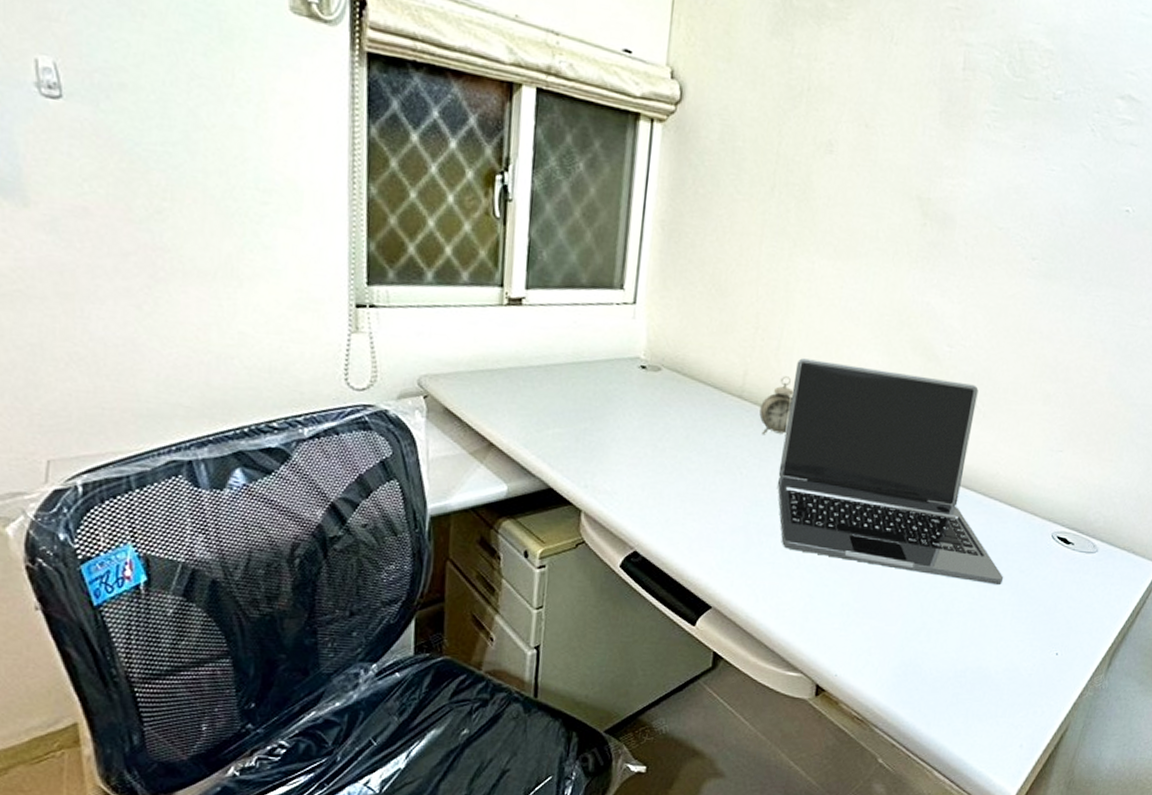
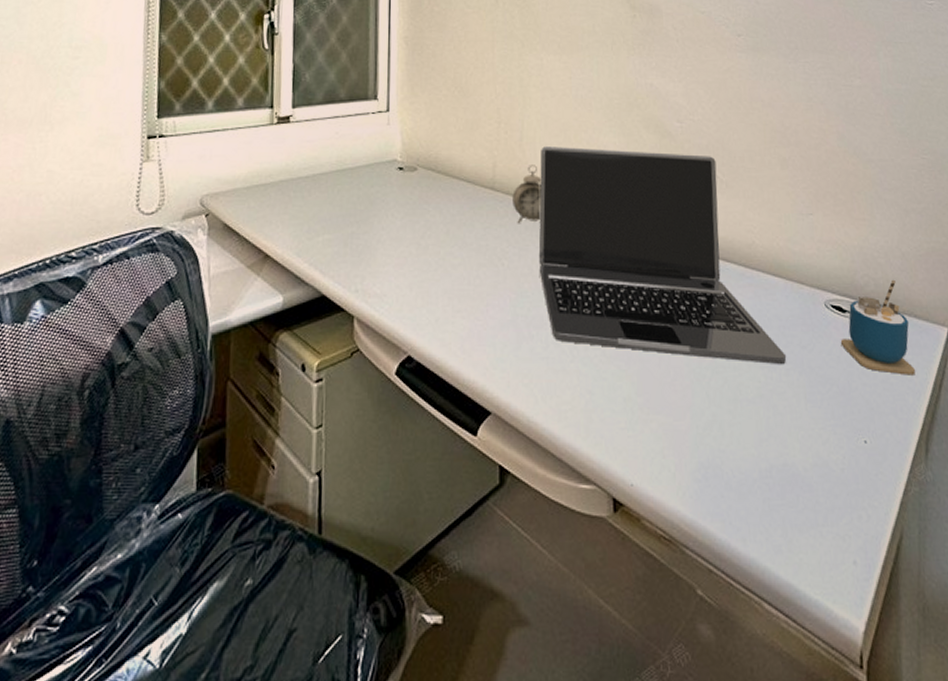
cup: none [1057,518,1127,603] -> present [840,279,915,375]

